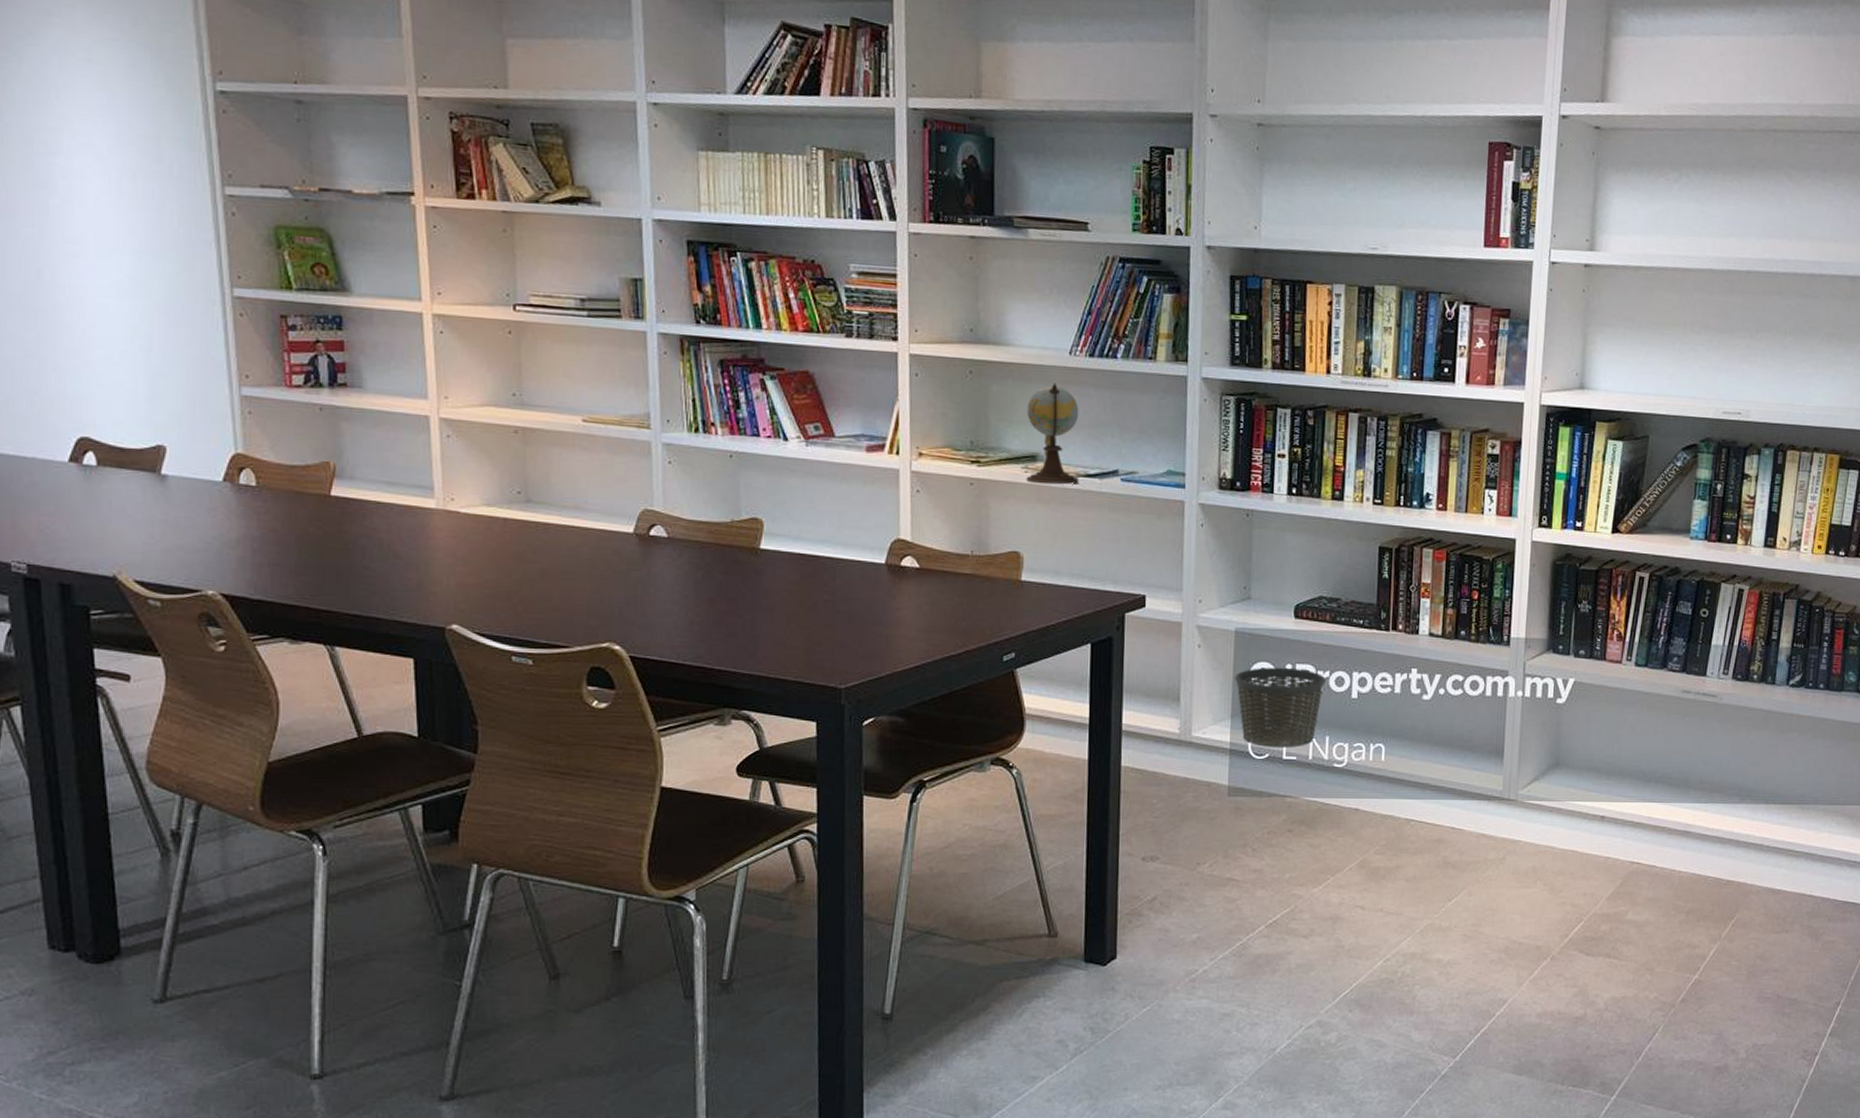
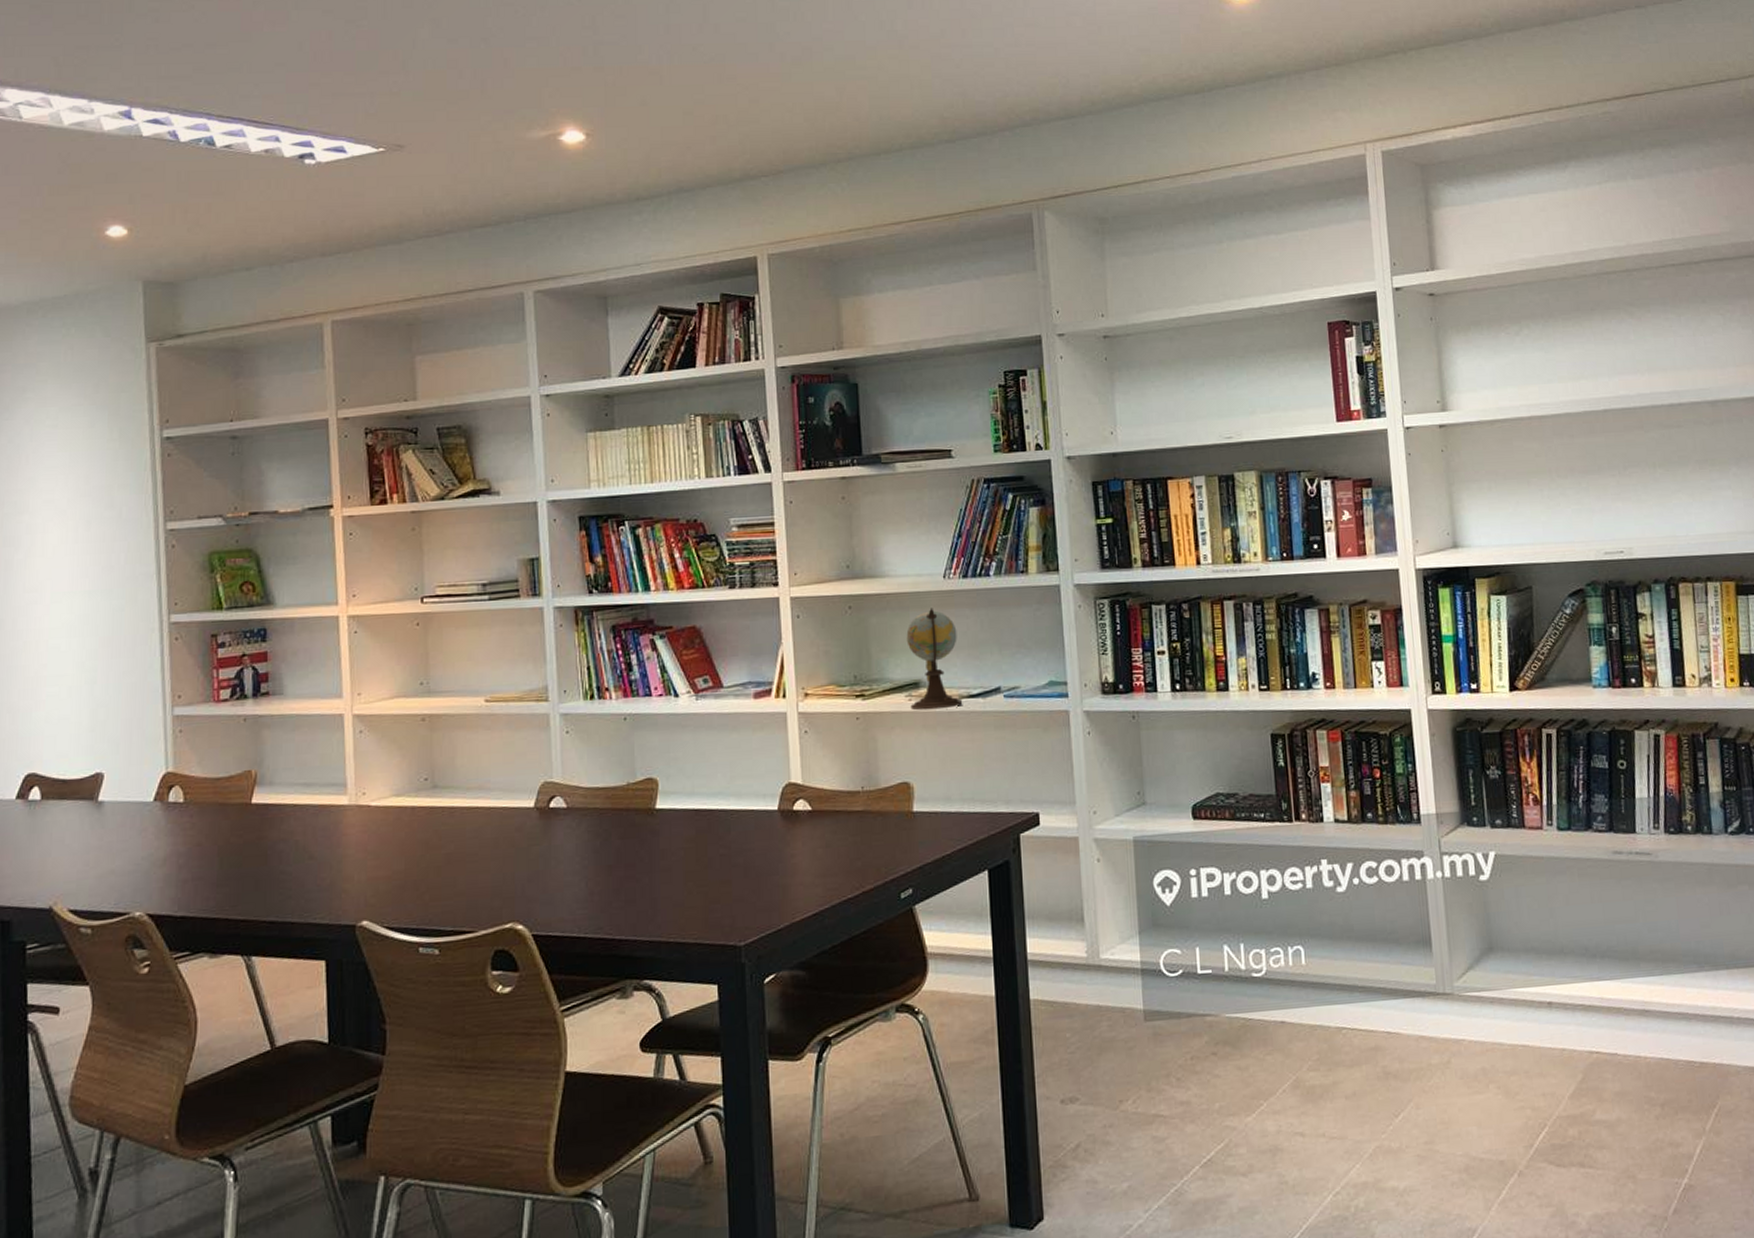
basket: present [1235,667,1327,749] -> none [1138,873,1234,963]

